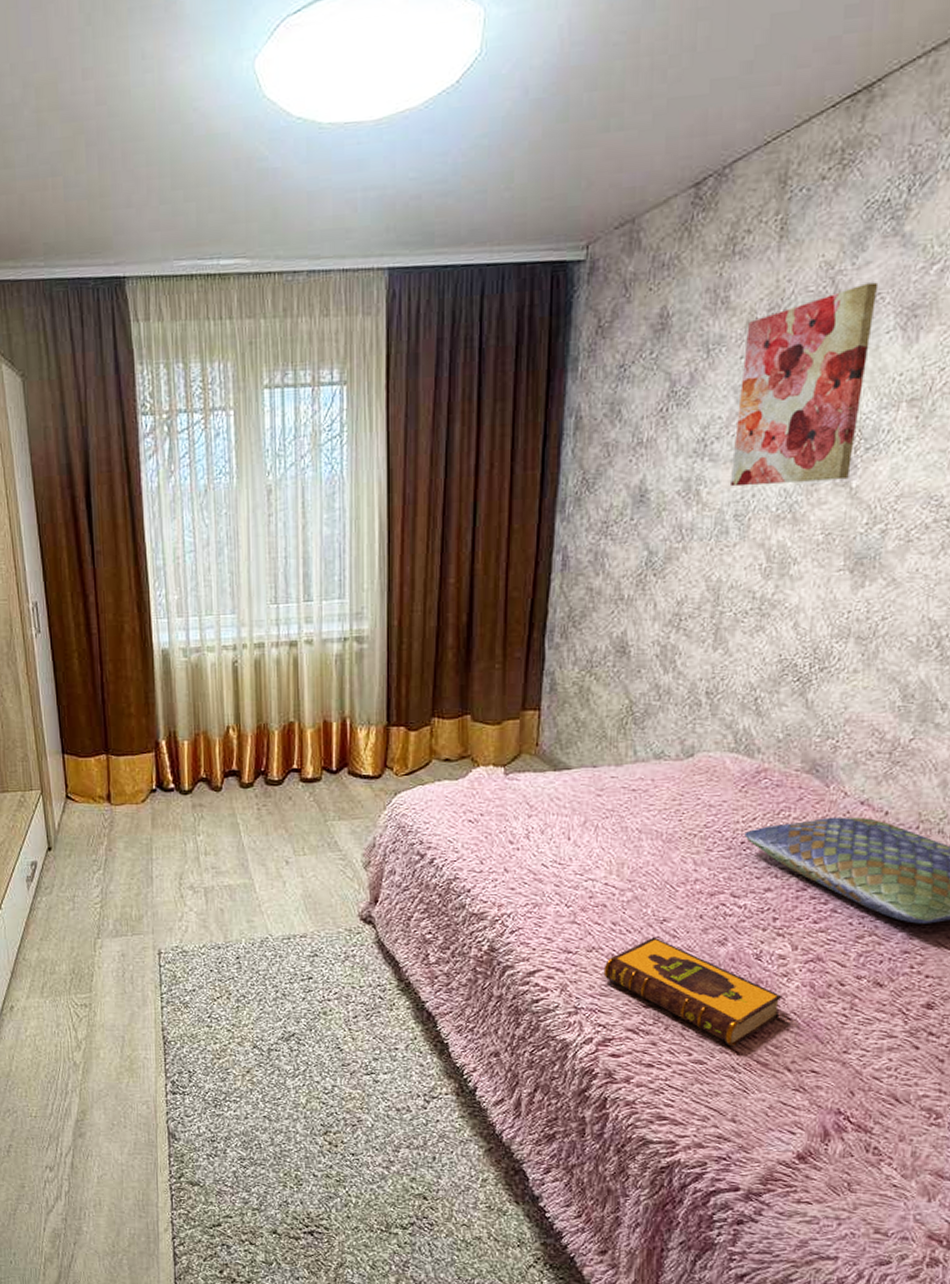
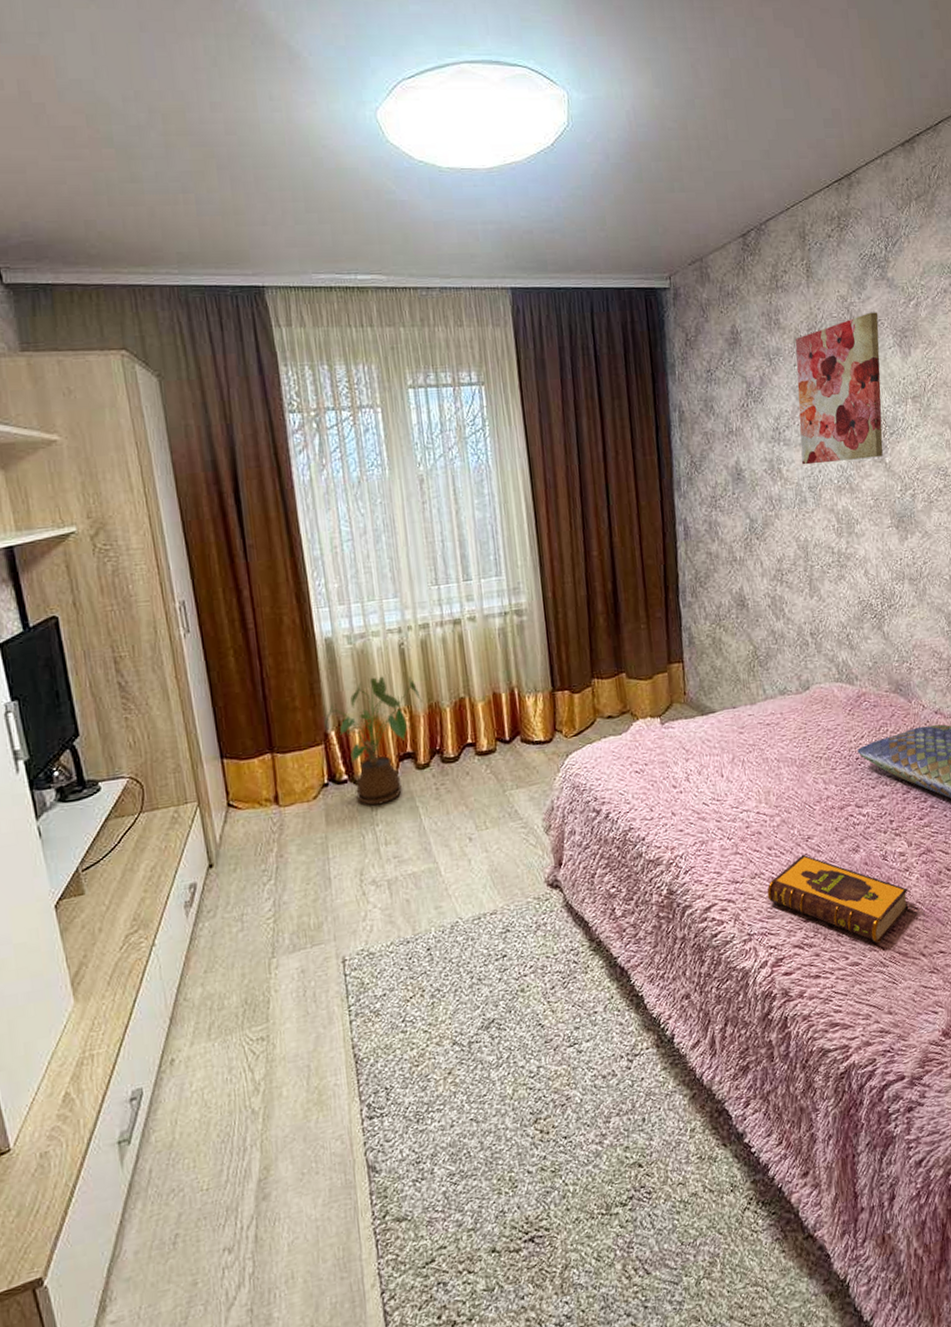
house plant: none [156,692,252,816] -> present [324,676,423,806]

